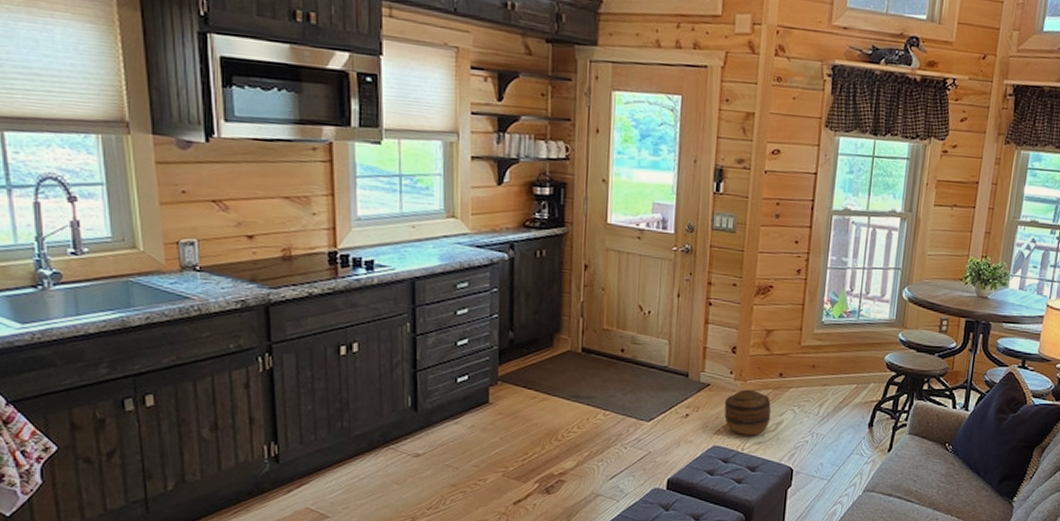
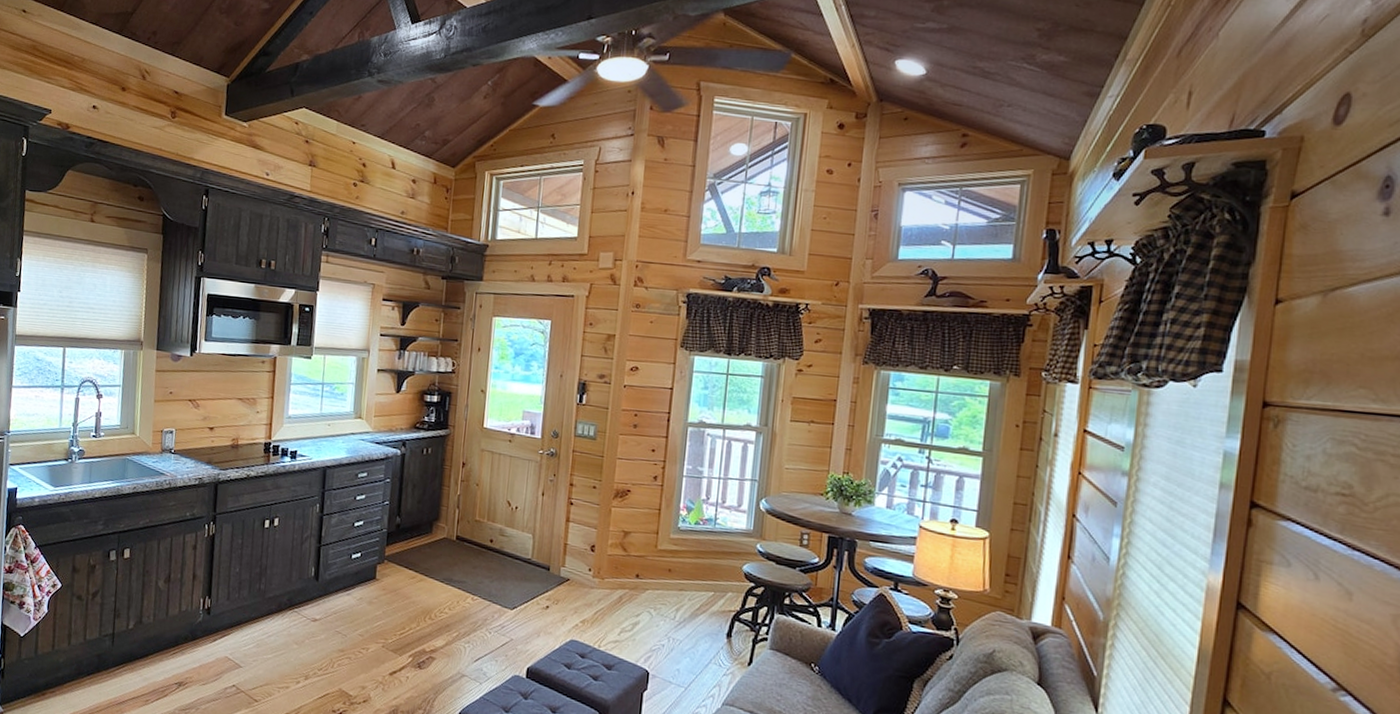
basket: present [724,389,771,435] -> none [582,587,628,634]

